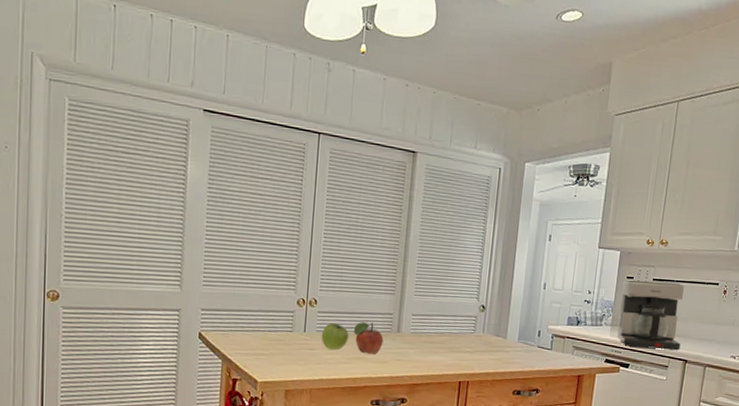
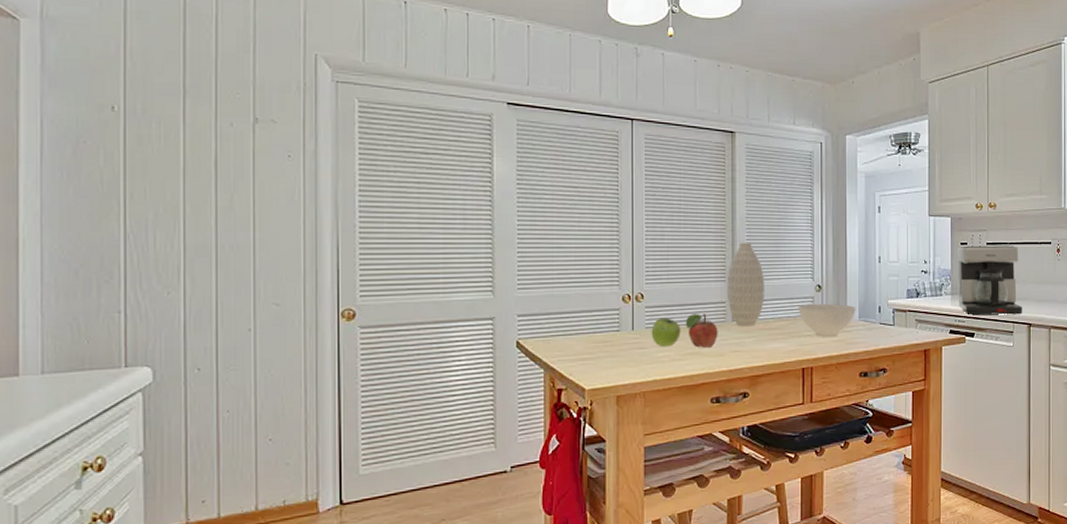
vase: none [394,258,432,339] -> present [726,242,764,327]
bowl: none [460,322,517,356] -> present [797,303,857,338]

